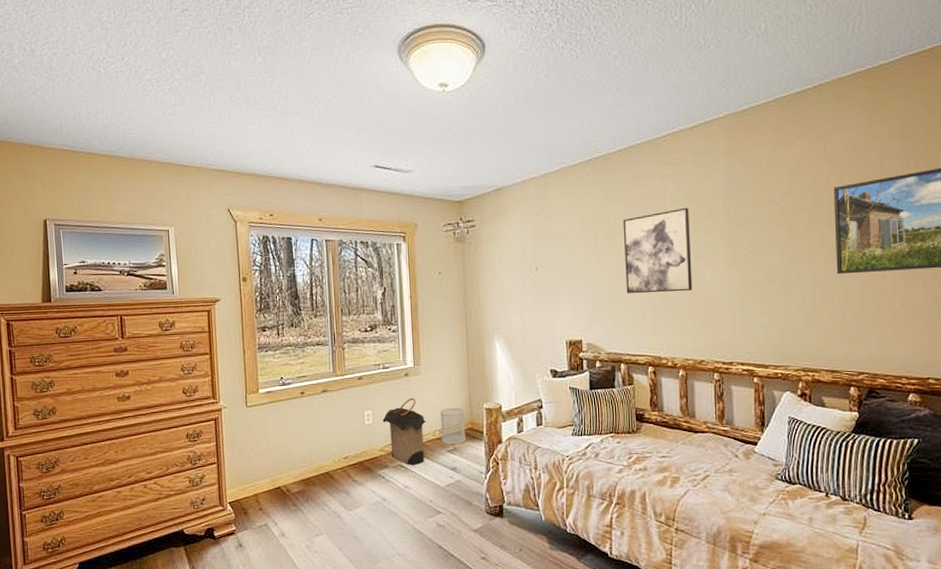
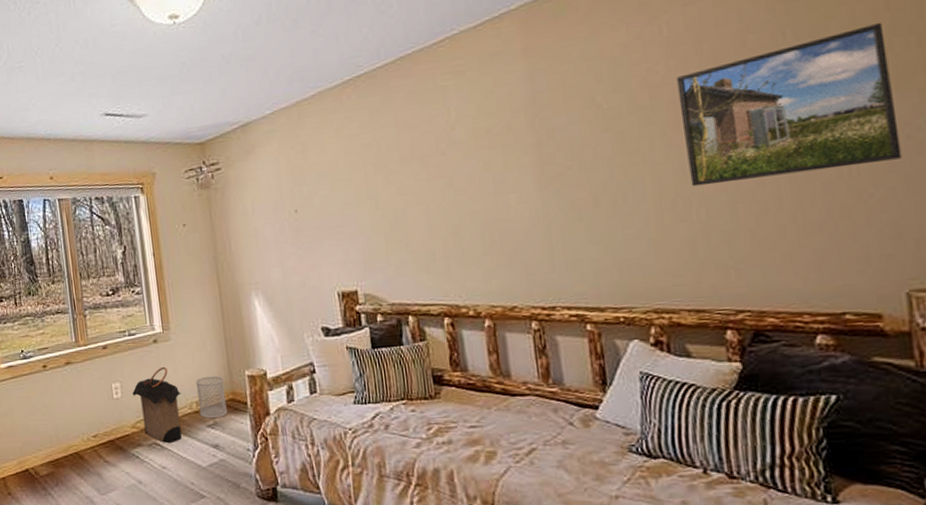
wall art: present [622,207,693,294] -> none [396,122,494,233]

